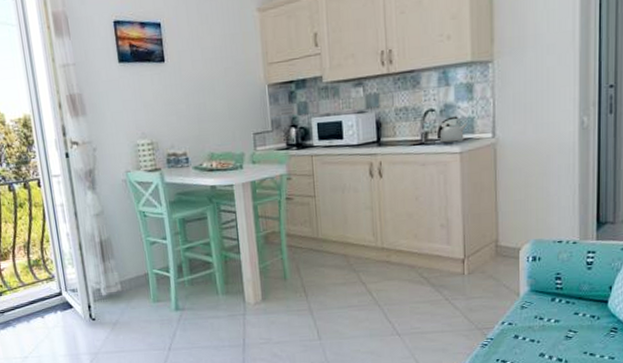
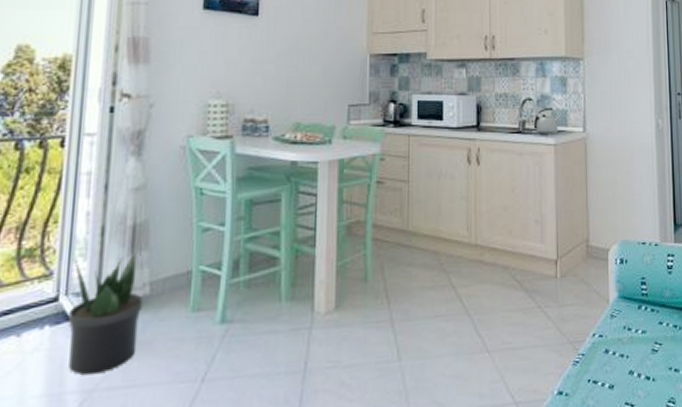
planter: none [66,261,120,343] -> present [69,253,144,375]

